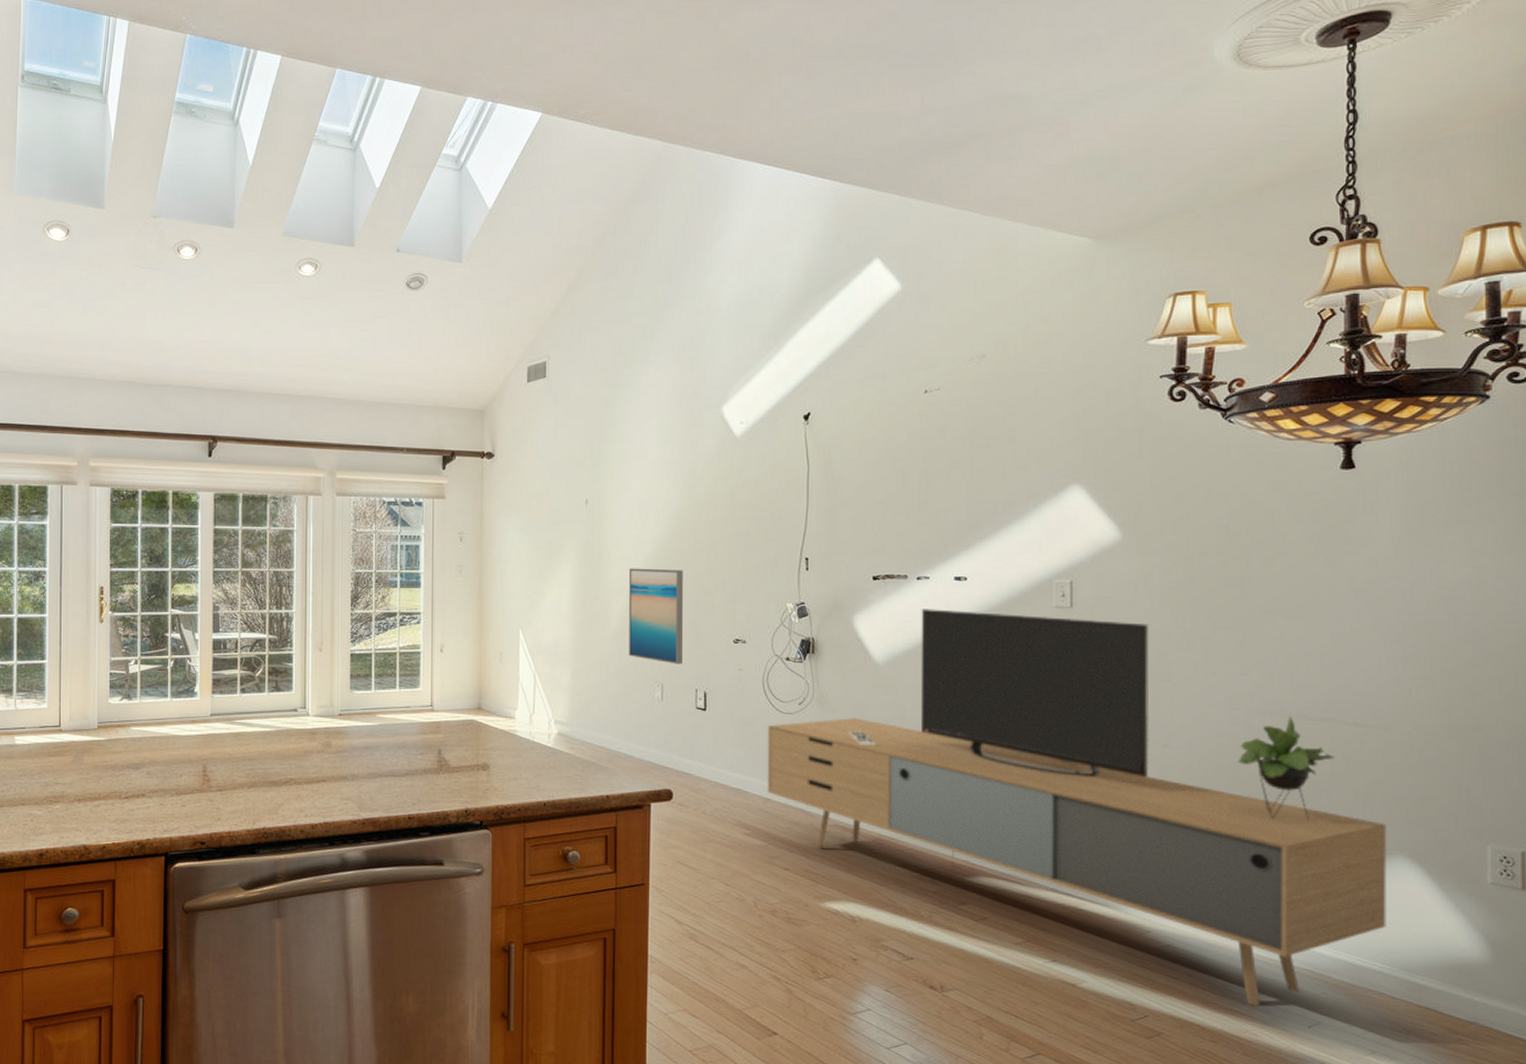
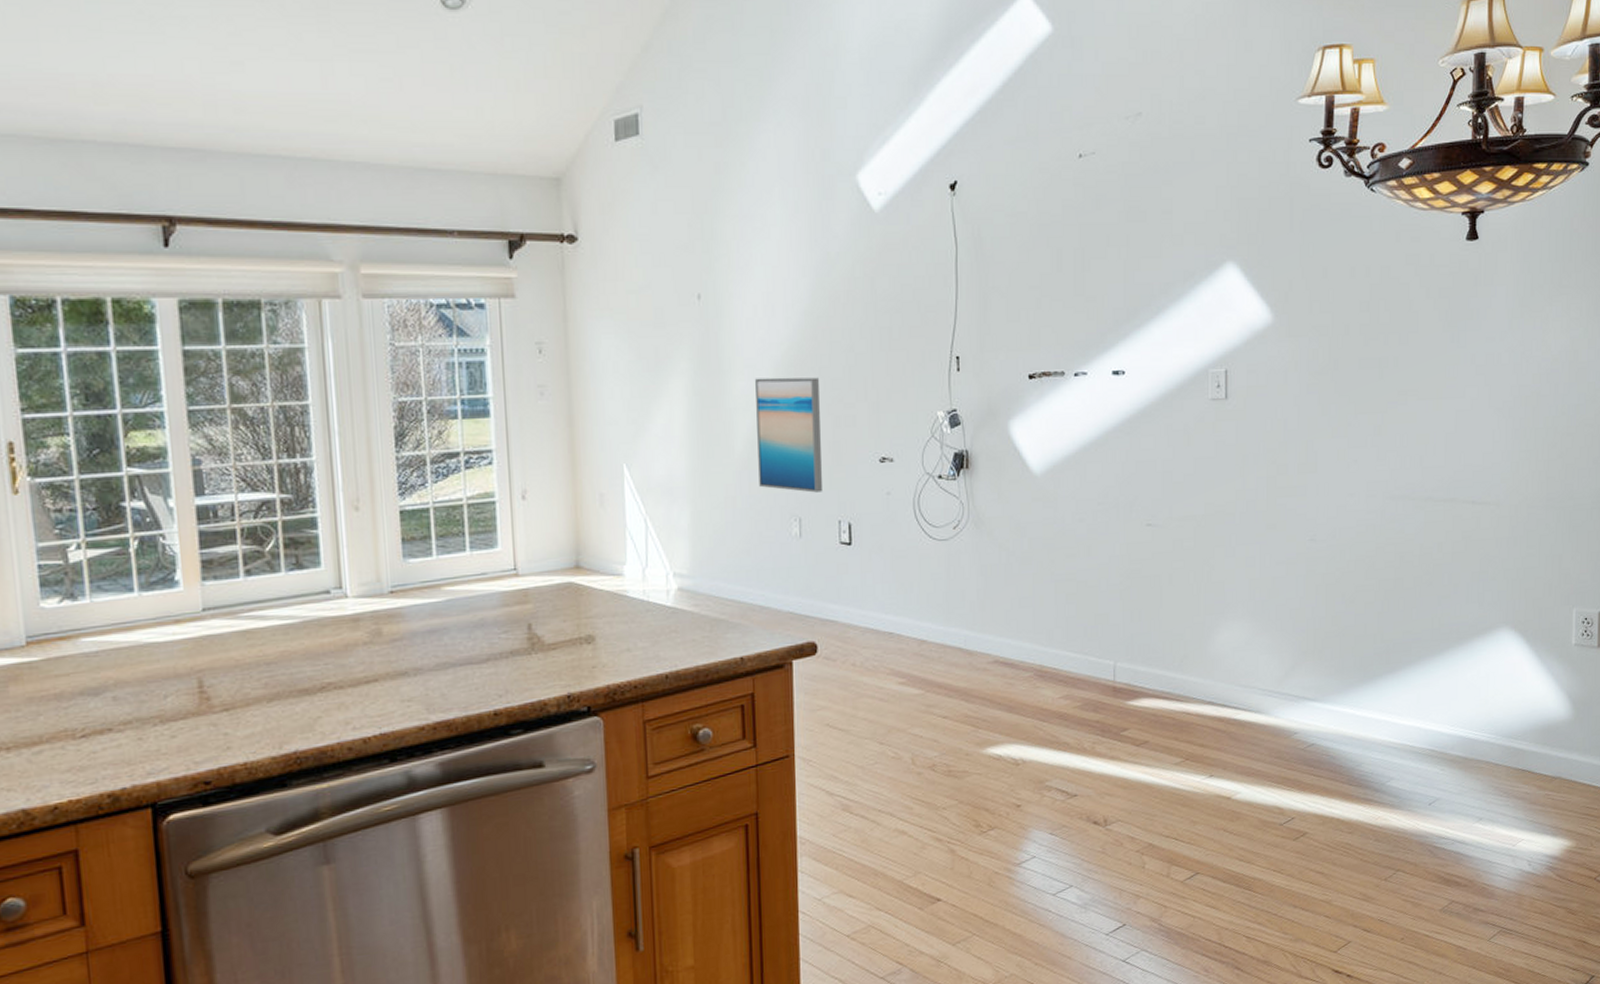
media console: present [767,609,1387,1006] -> none [920,408,1496,792]

